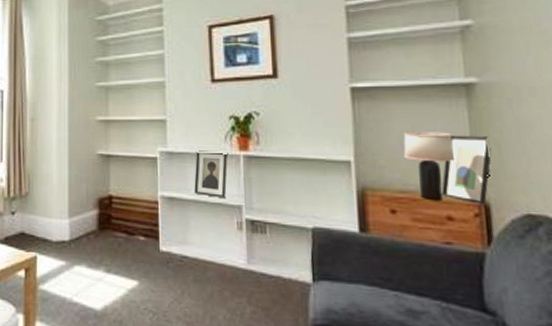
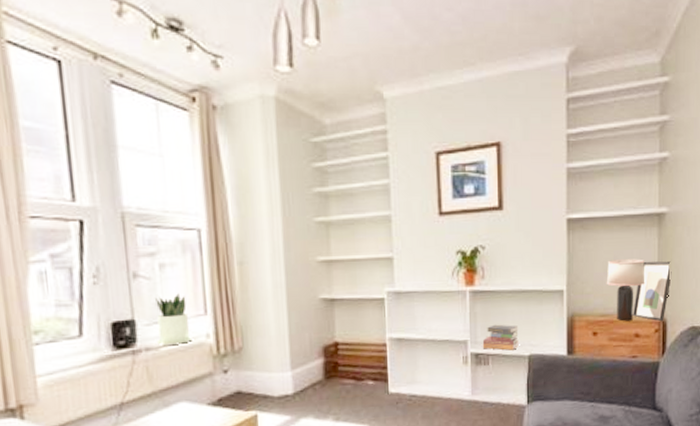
picture frame: present [194,150,227,199] -> none [422,287,454,335]
books: none [258,191,300,221] -> present [482,324,519,351]

